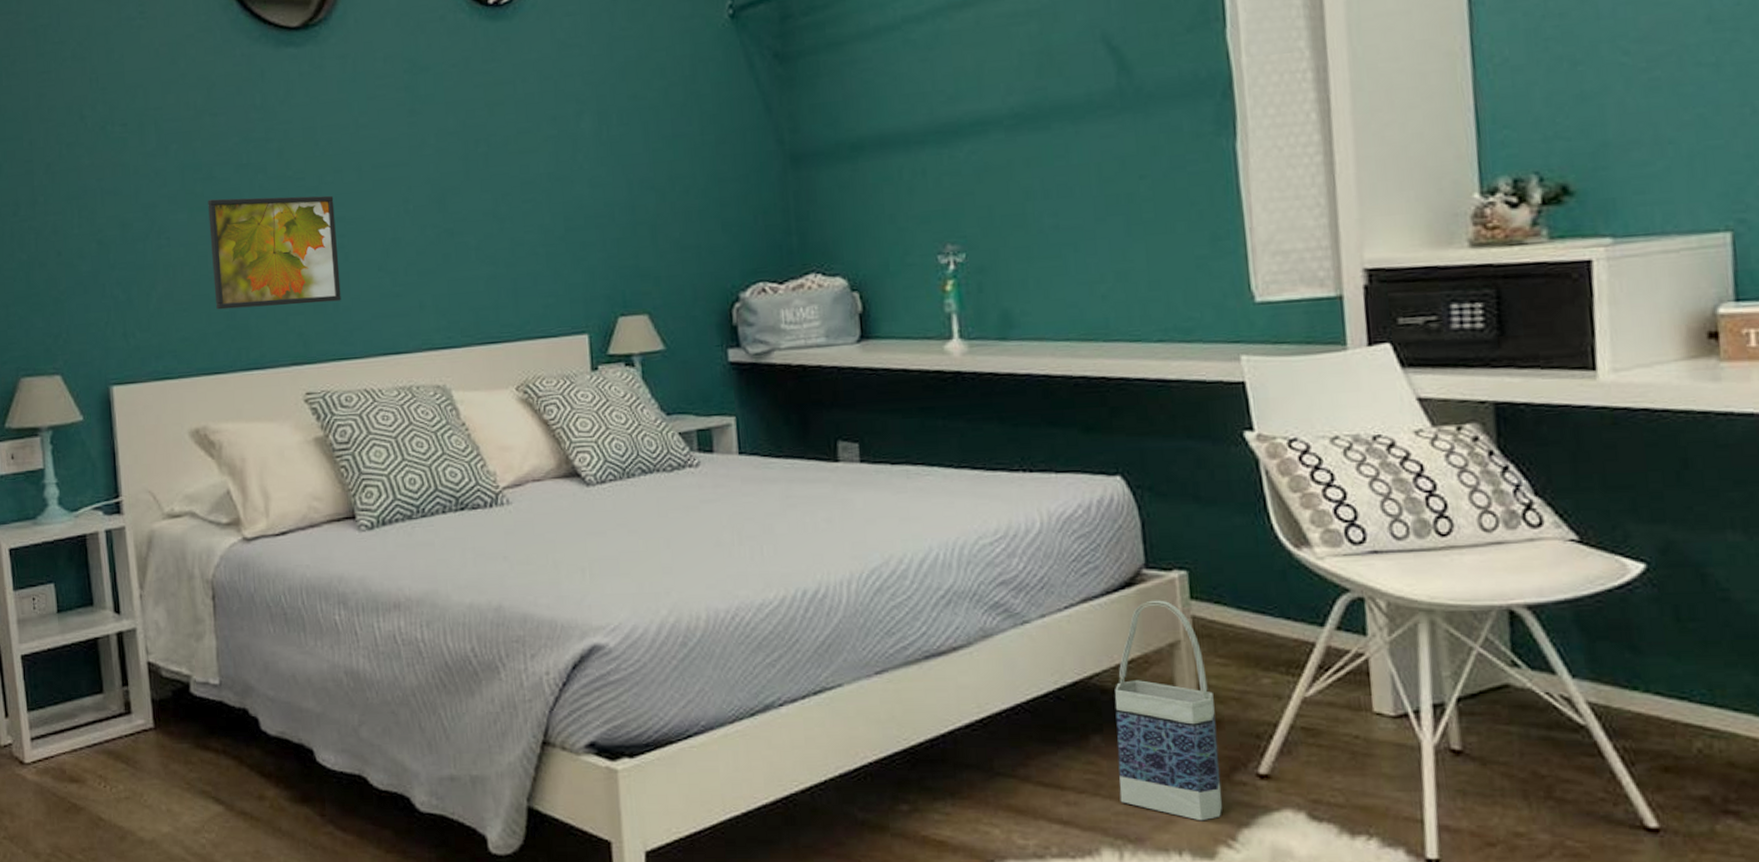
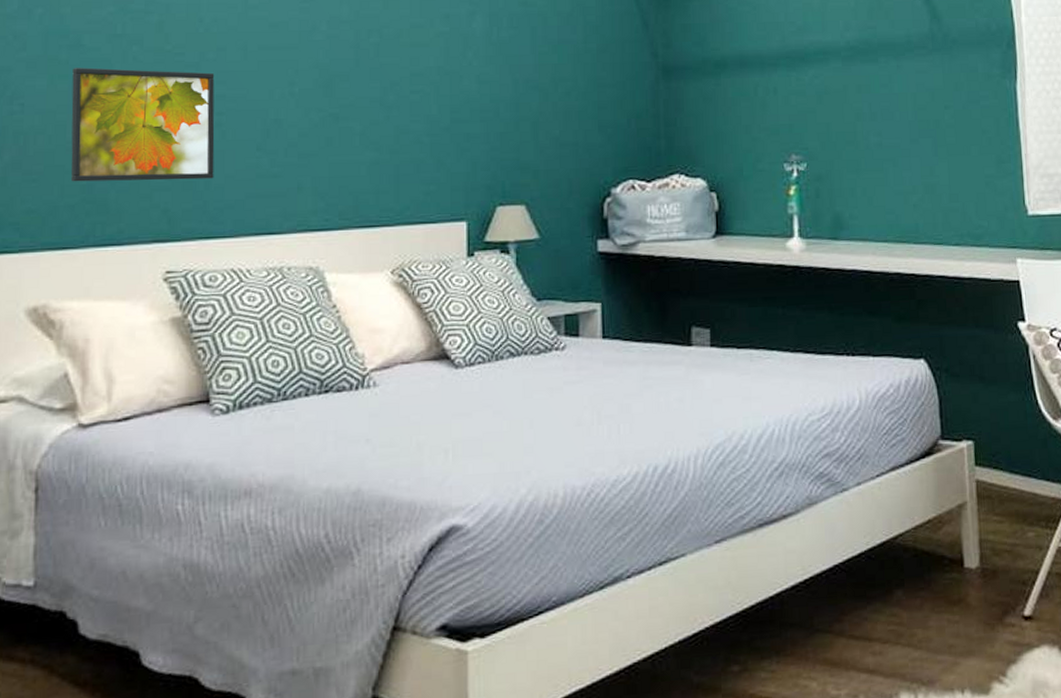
bag: present [1115,600,1222,821] -> none [914,467,996,661]

